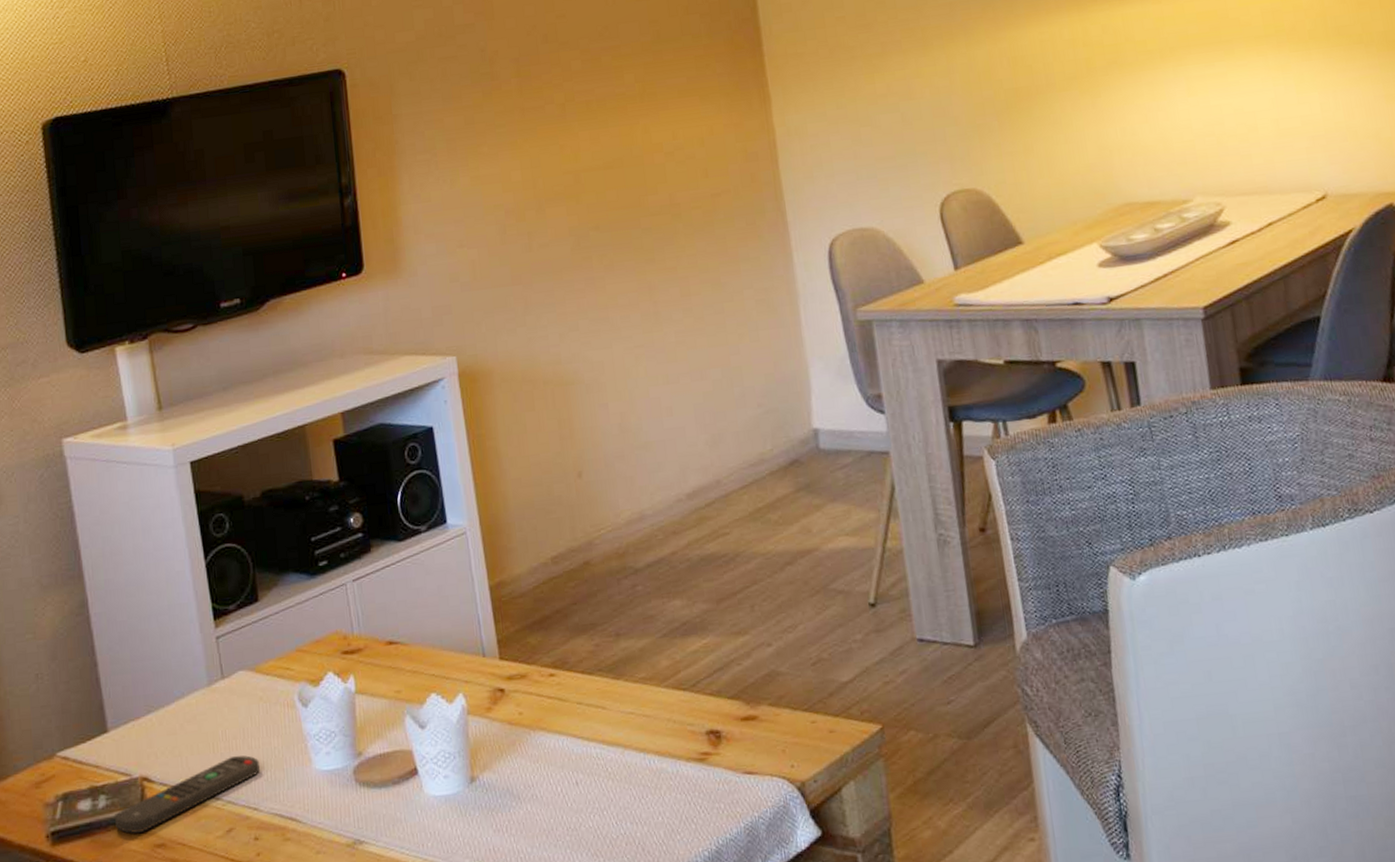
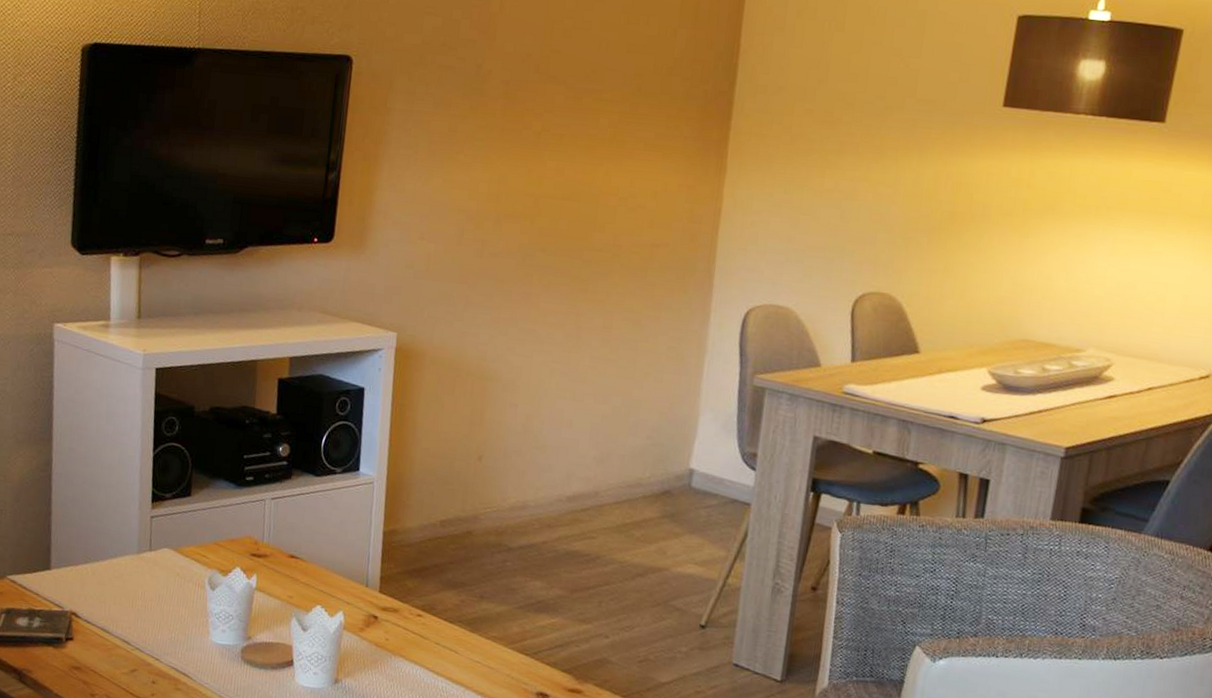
remote control: present [114,755,261,834] -> none [43,613,167,655]

